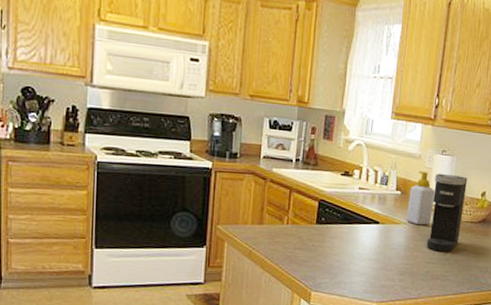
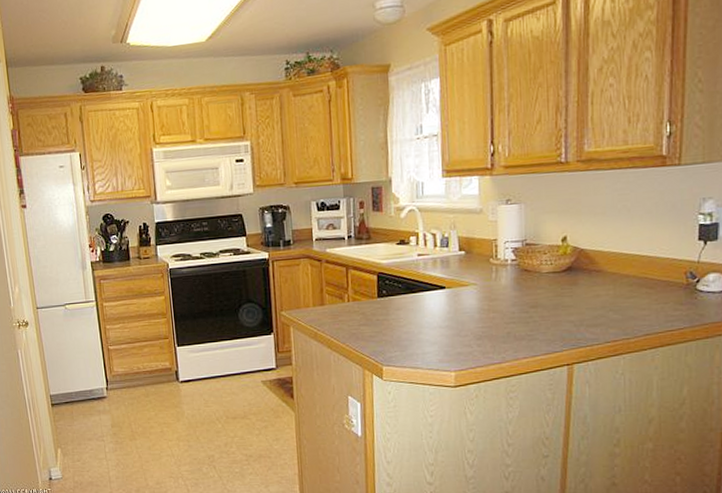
soap bottle: present [406,170,435,226] -> none [474,225,505,284]
coffee maker: present [426,173,468,252] -> none [502,223,542,310]

